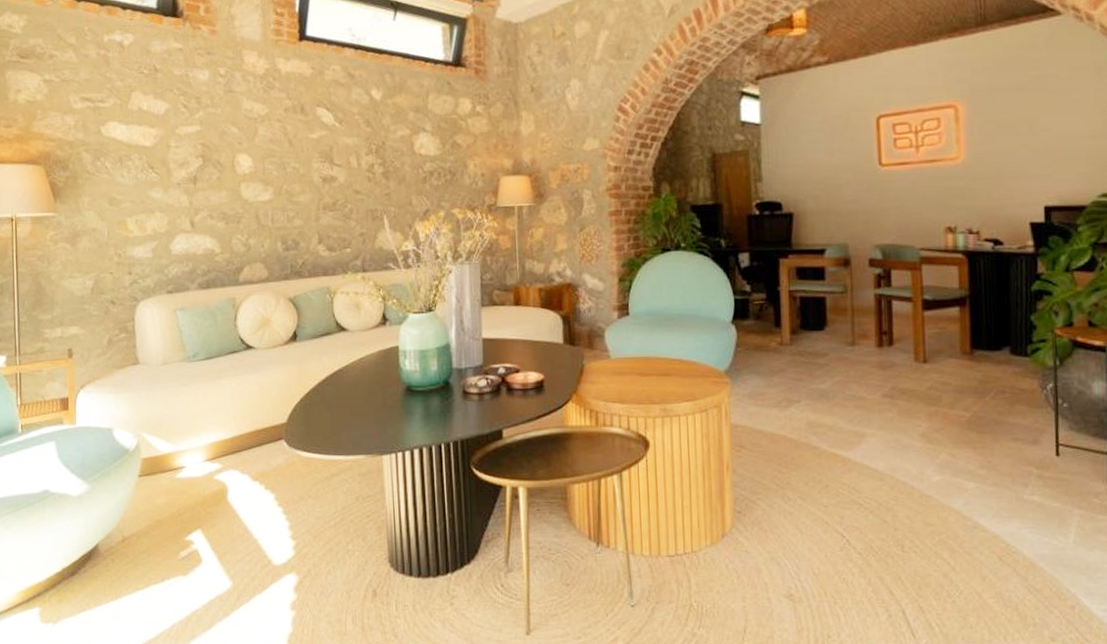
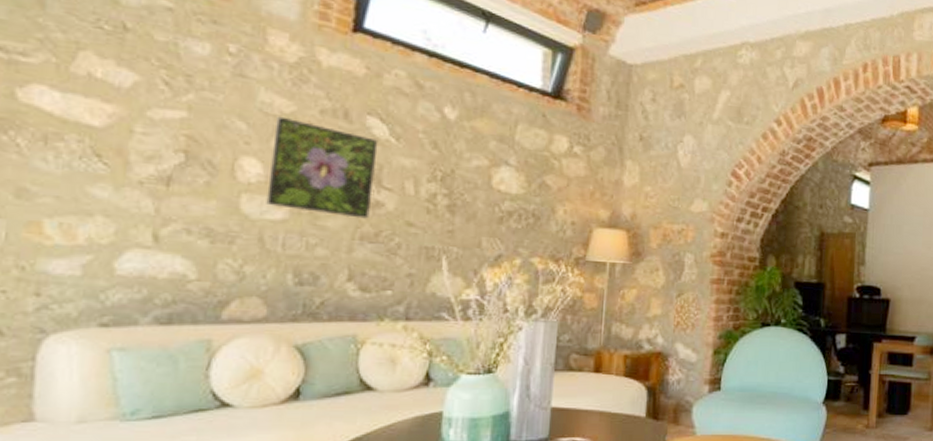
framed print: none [256,118,328,193] -> present [266,116,378,219]

